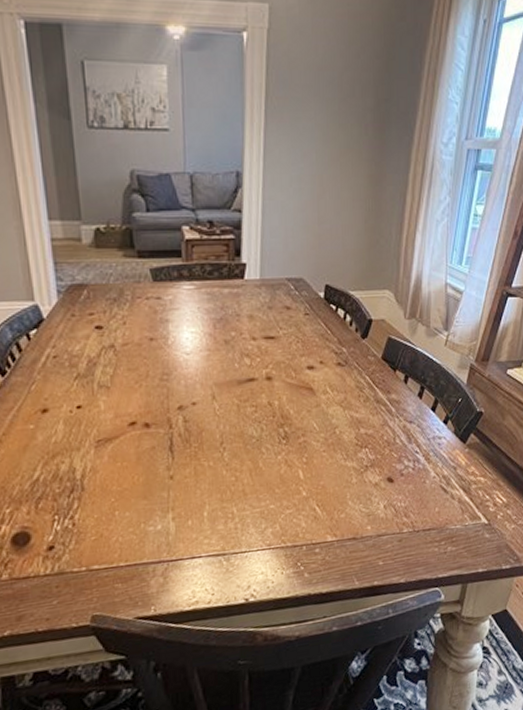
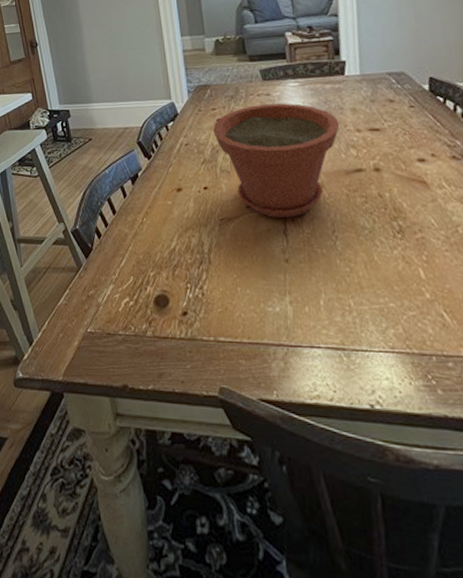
plant pot: none [90,308,235,434] -> present [213,103,340,218]

